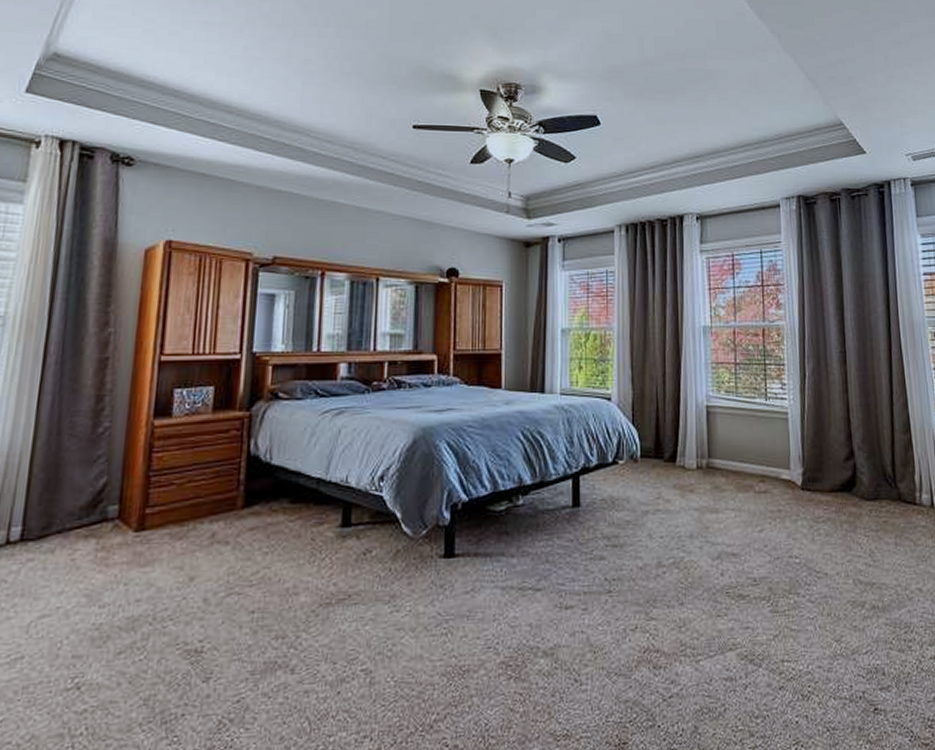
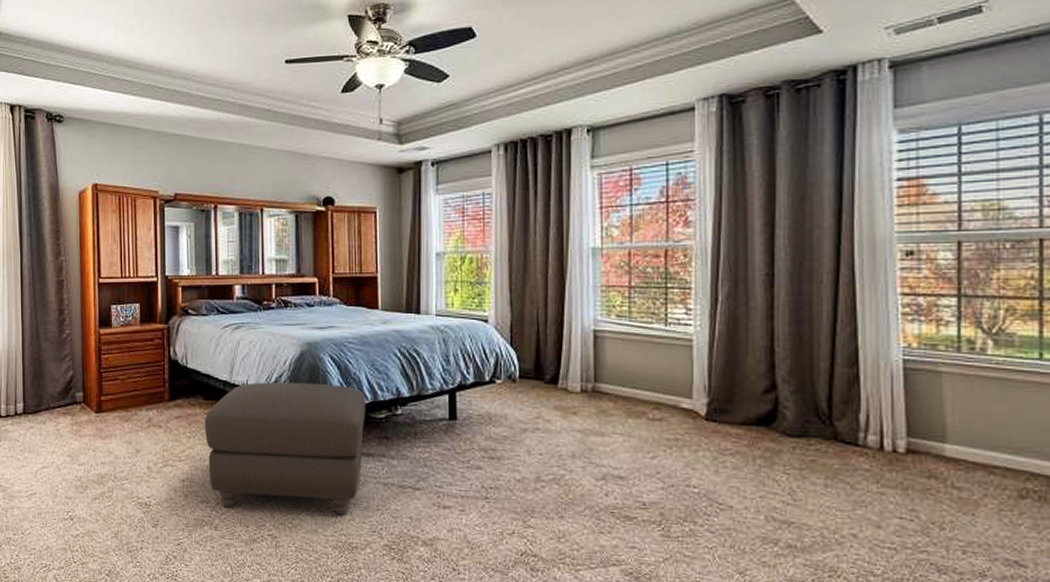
ottoman: none [287,474,485,641] -> present [204,382,366,515]

